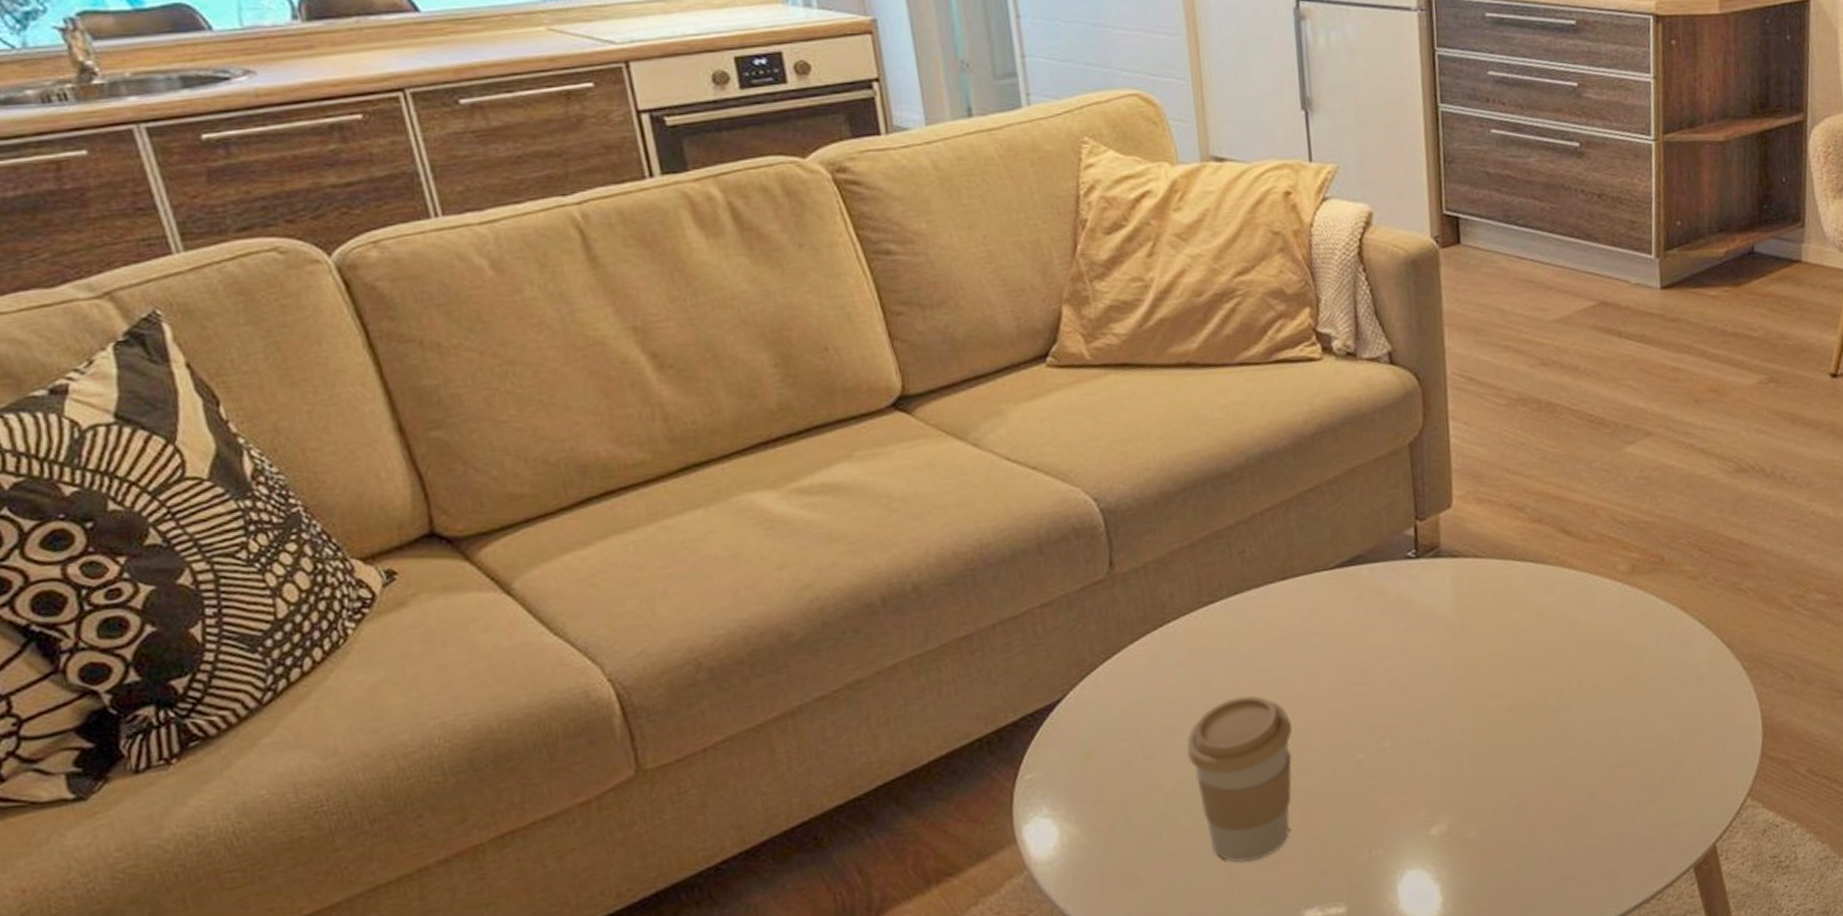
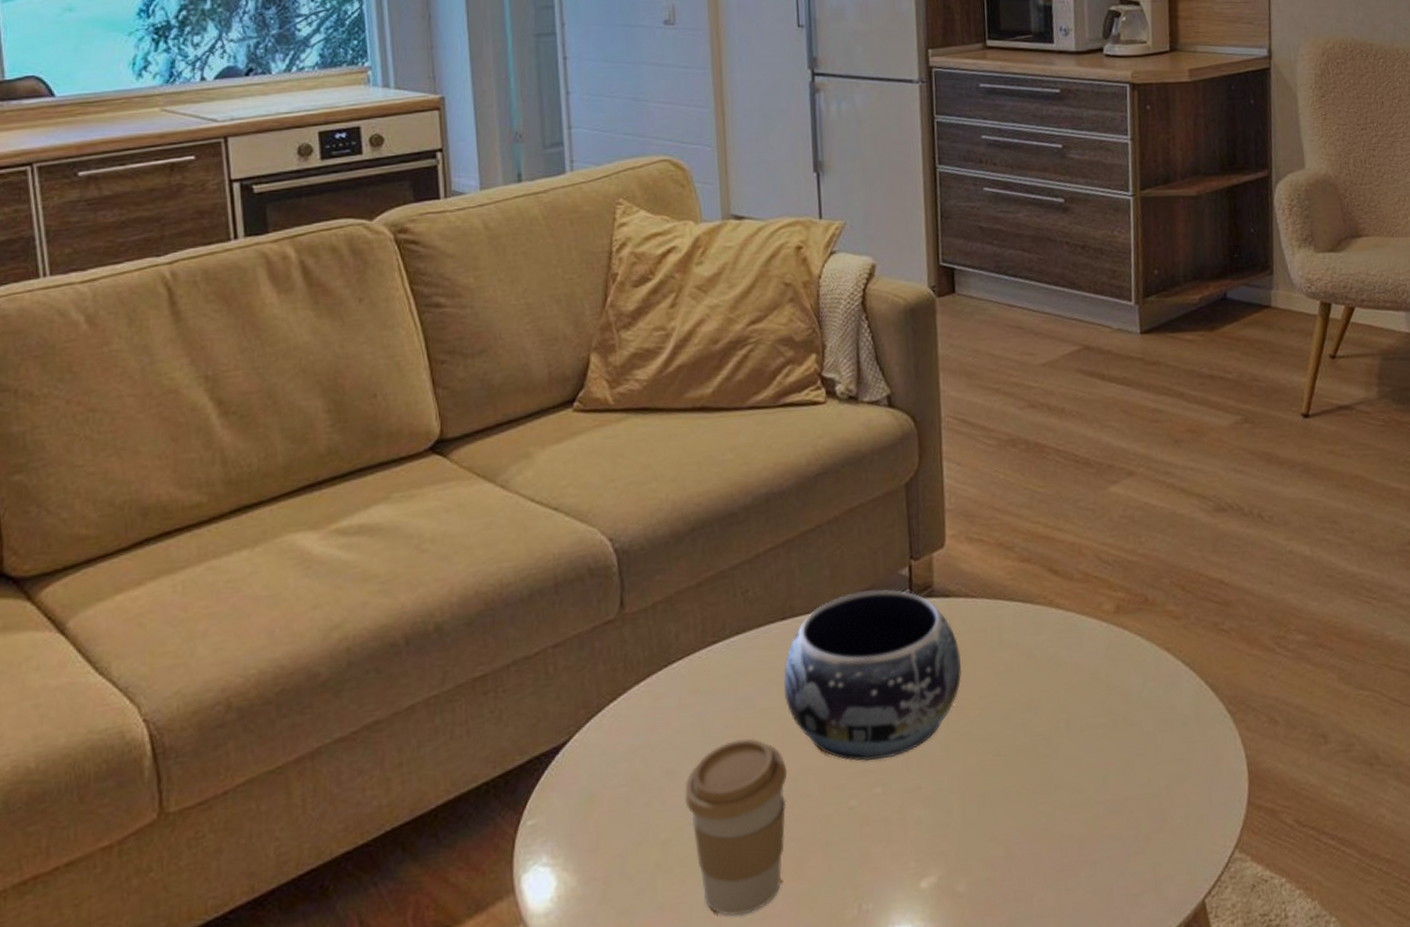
decorative bowl: none [1285,549,1471,717] -> present [784,589,962,761]

